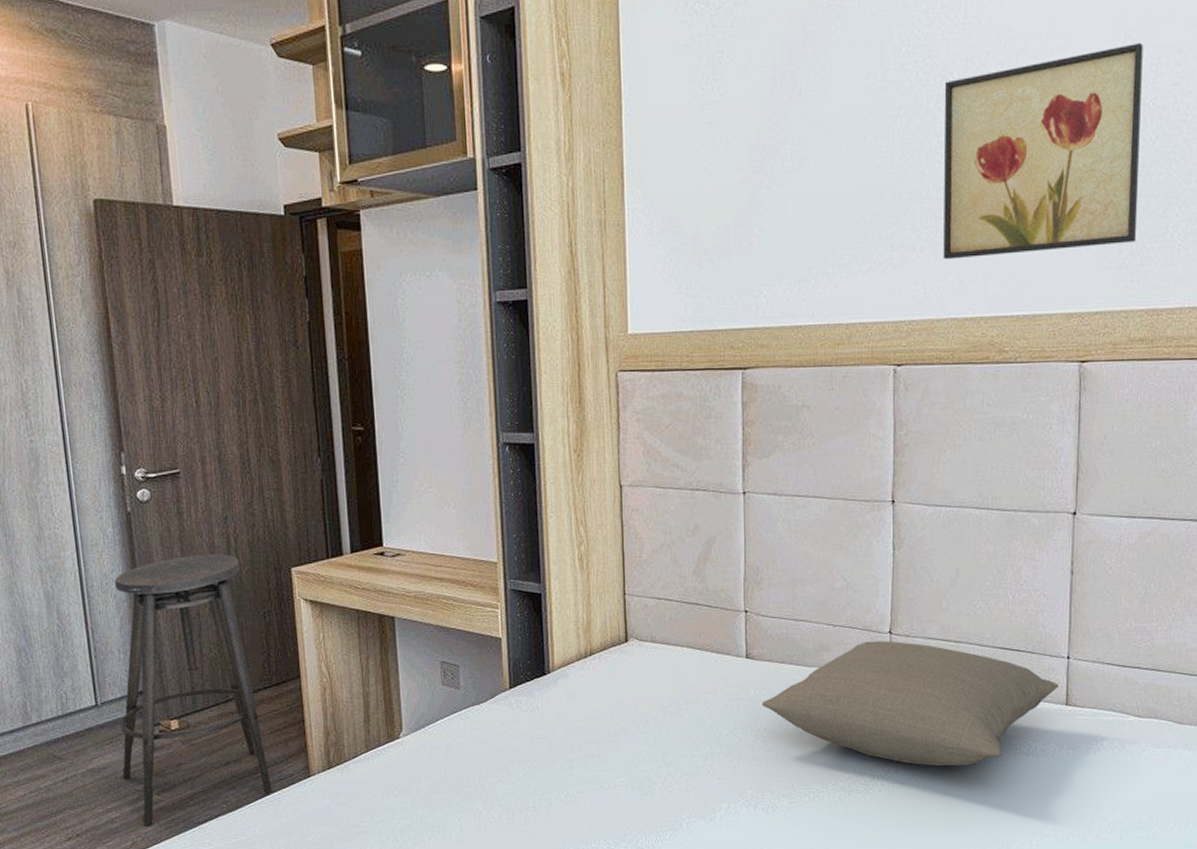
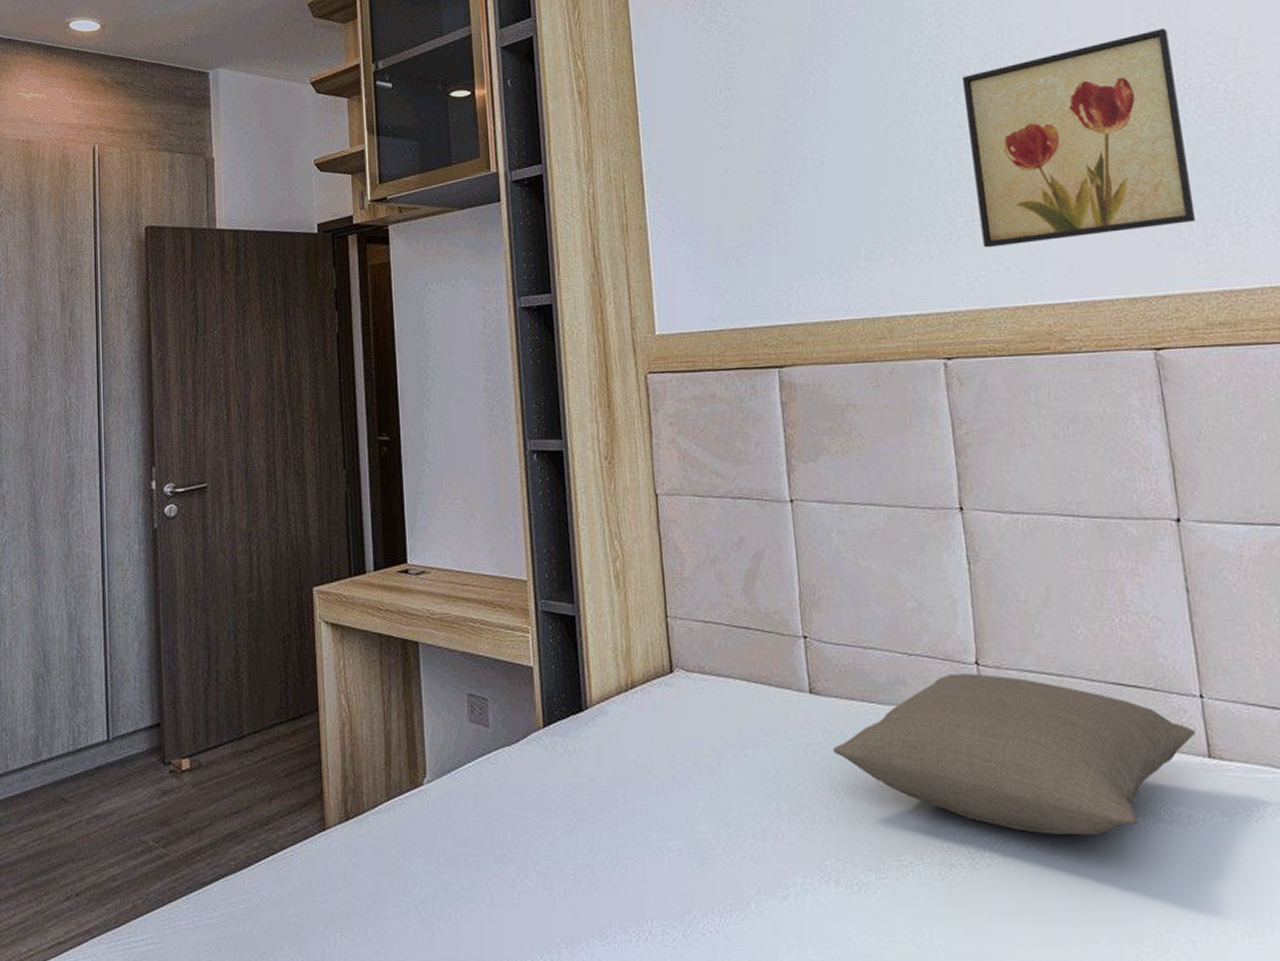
stool: present [114,553,272,827] -> none [128,572,284,886]

